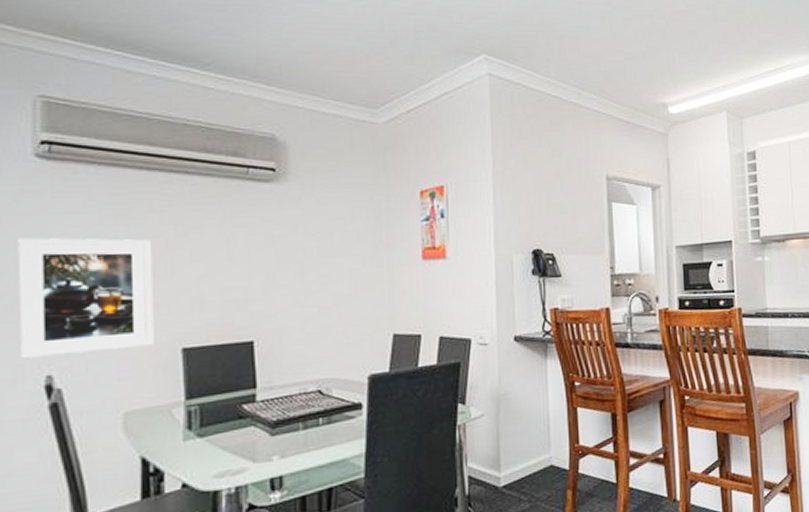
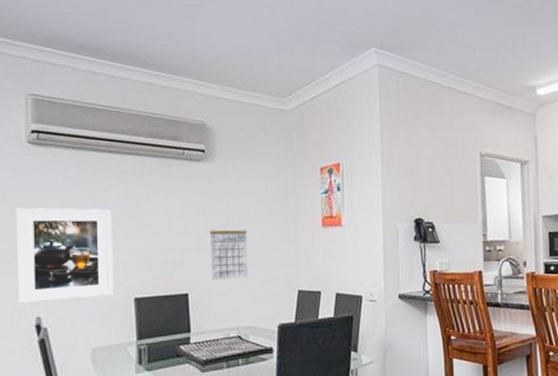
calendar: none [281,264,331,325] -> present [209,229,248,280]

